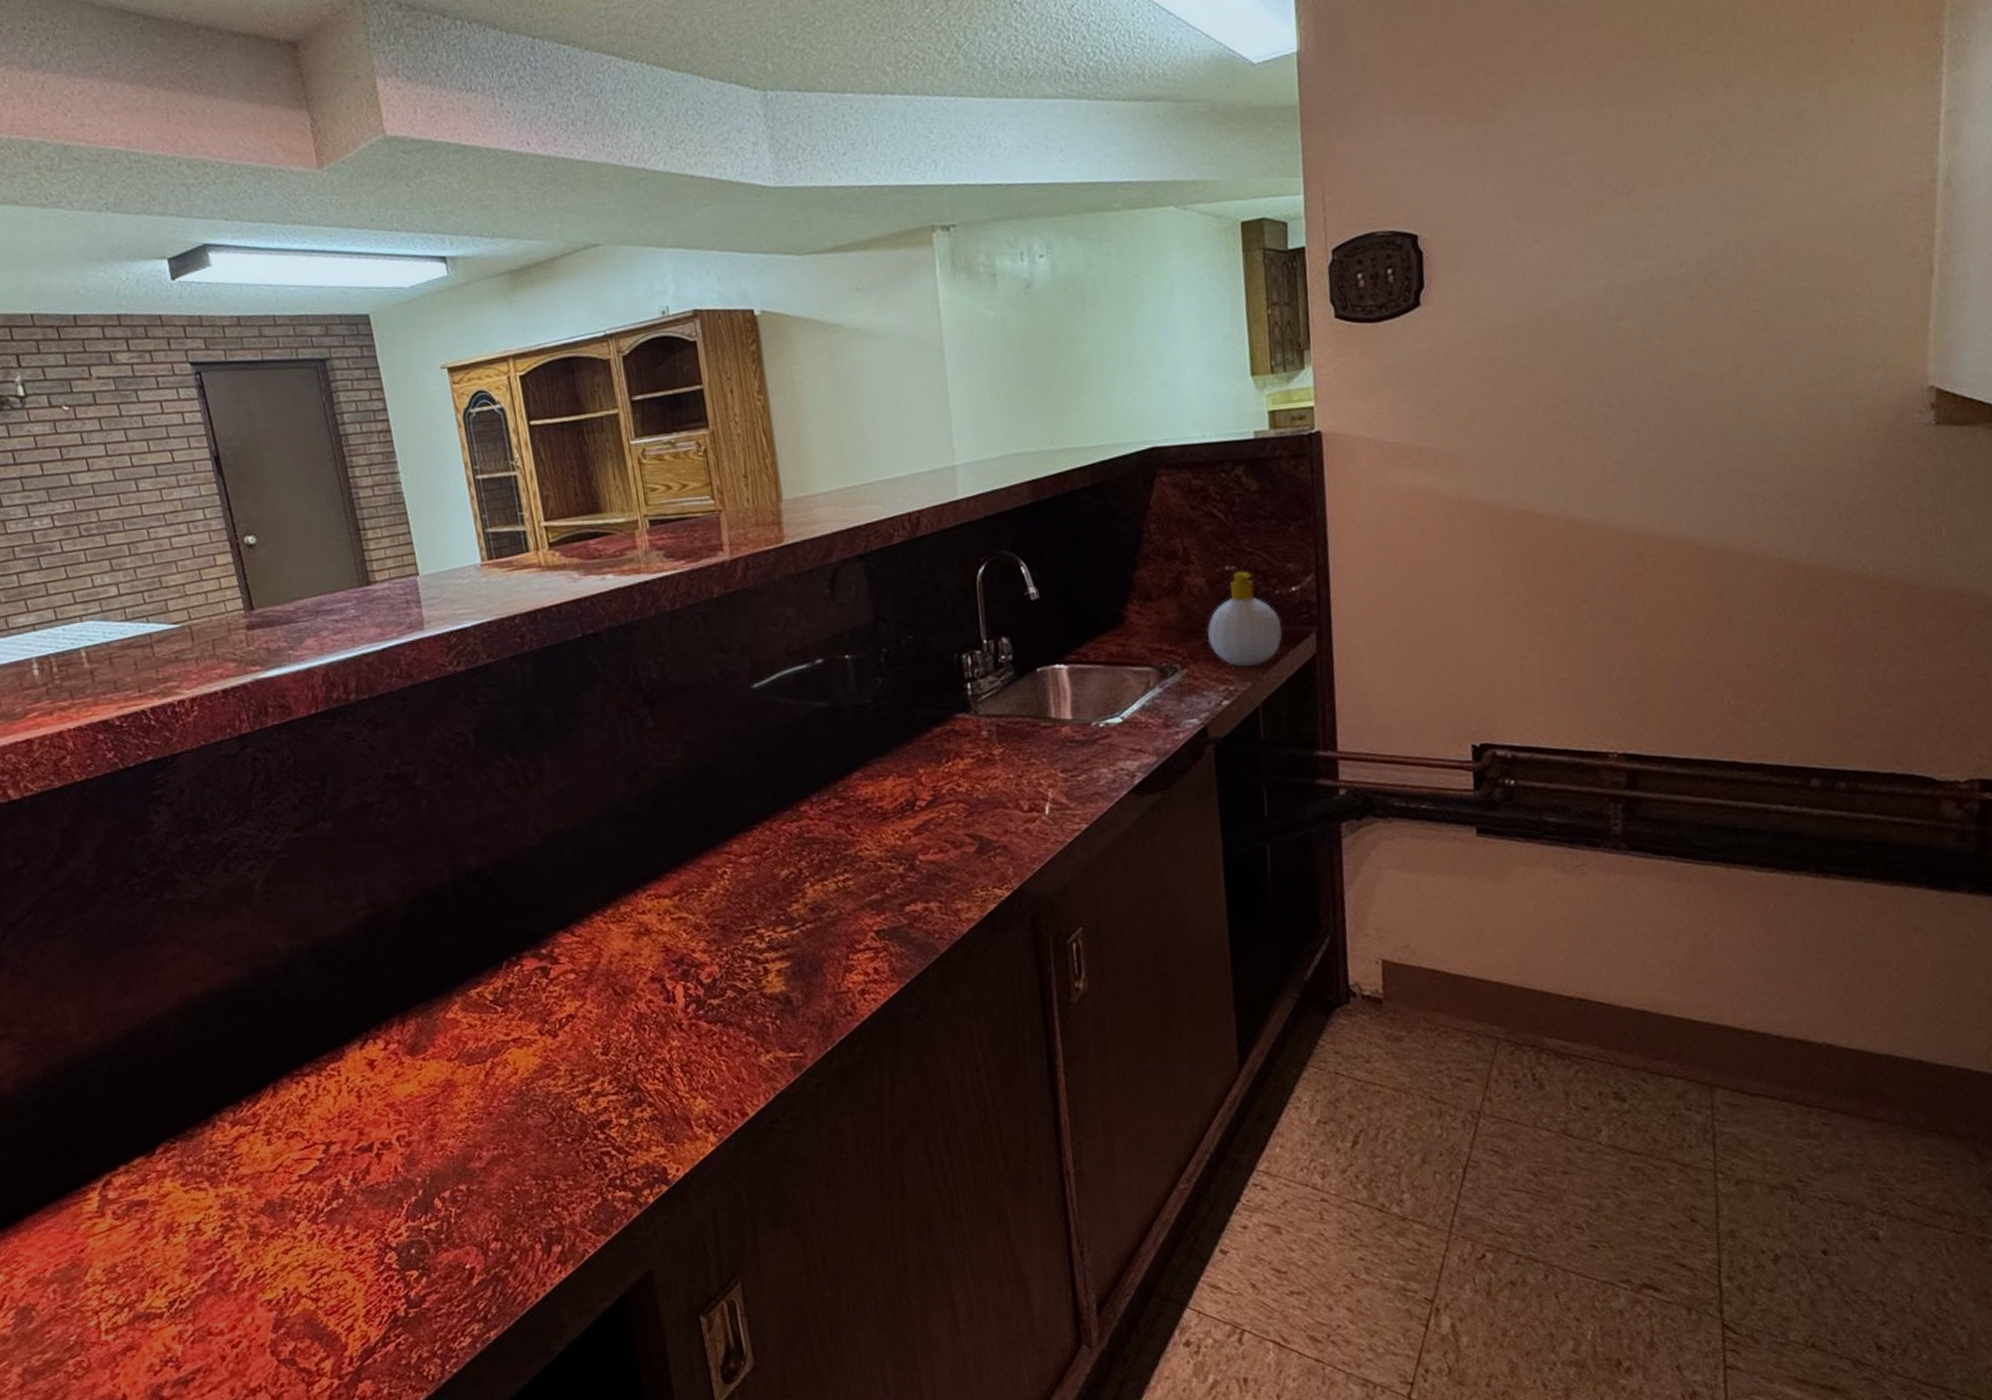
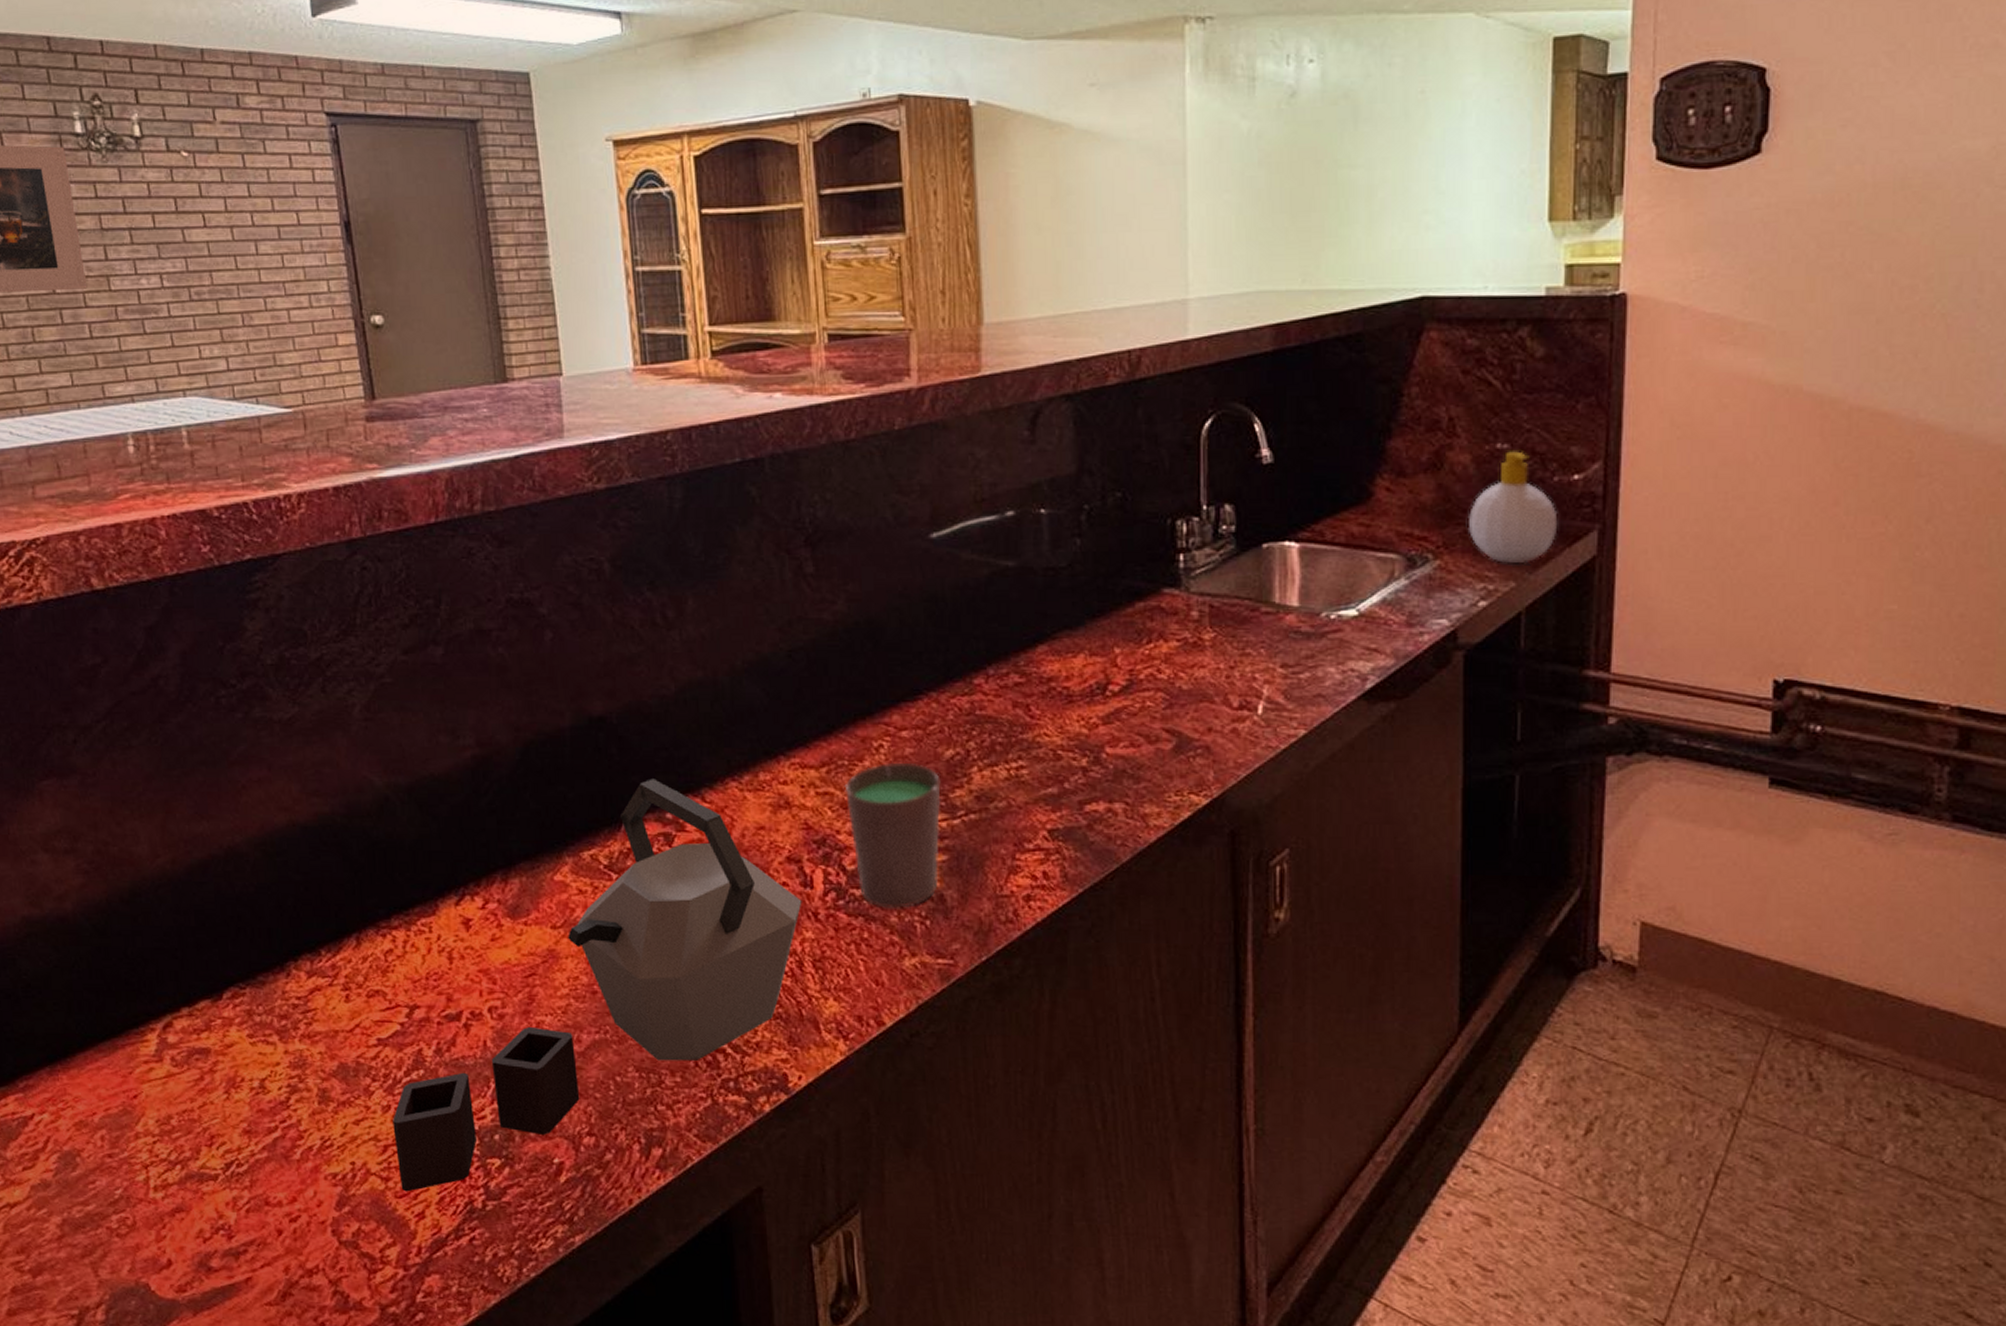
kettle: none [318,920,667,1309] -> present [393,779,802,1192]
cup: none [695,884,784,1014] -> present [844,762,941,909]

